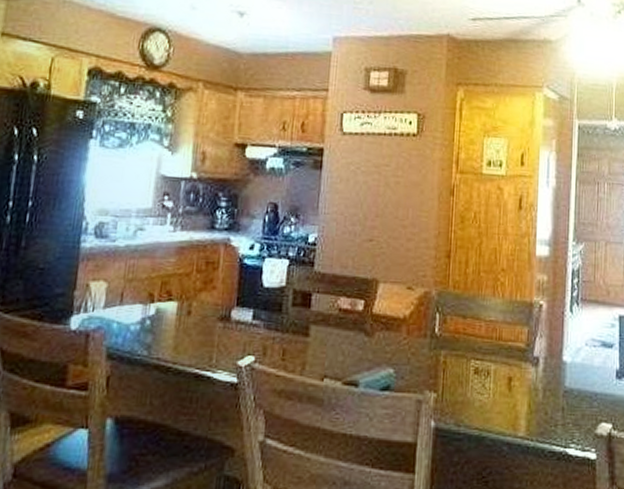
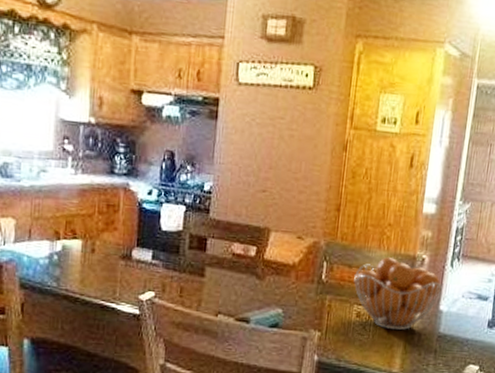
fruit basket: none [469,304,563,387] -> present [354,256,442,331]

